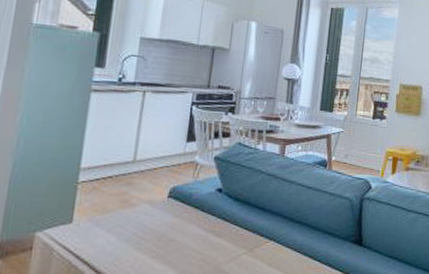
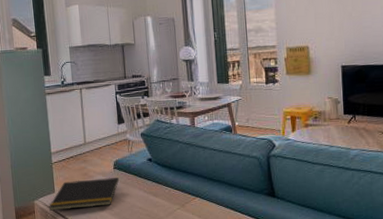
notepad: none [57,207,173,248] -> present [49,177,120,211]

